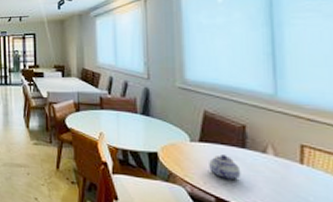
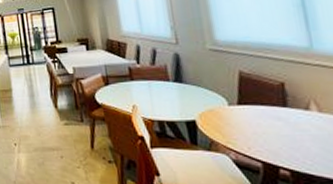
teapot: present [209,155,241,181] -> none [250,116,286,143]

